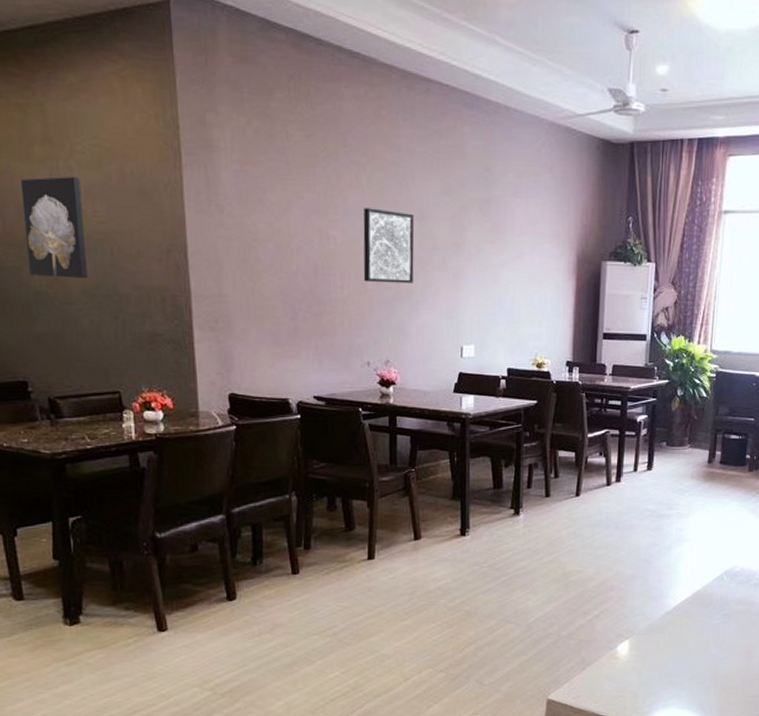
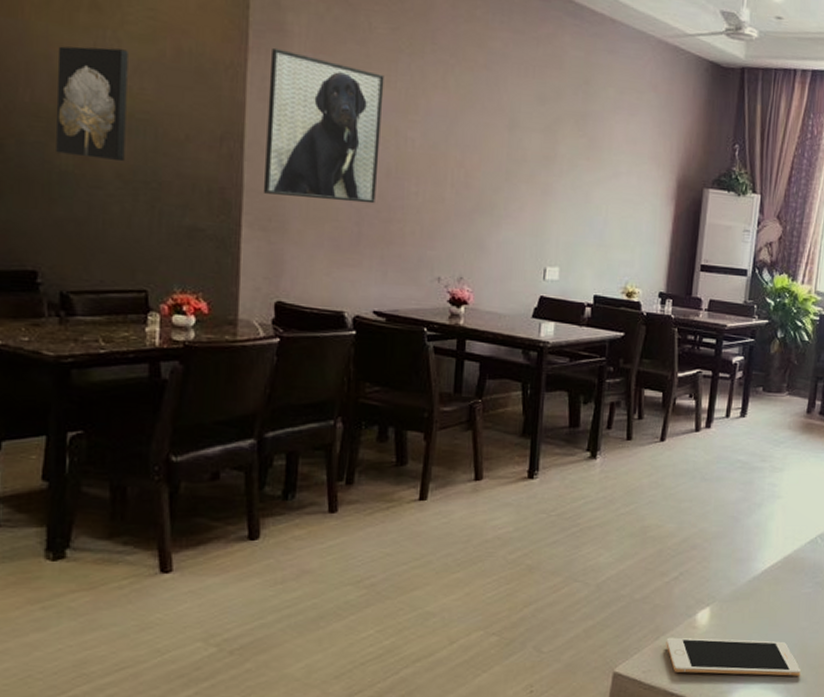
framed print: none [202,163,307,300] -> present [263,47,385,204]
wall art: present [363,208,415,283] -> none [441,111,504,196]
cell phone: none [591,667,713,698] -> present [666,637,801,676]

